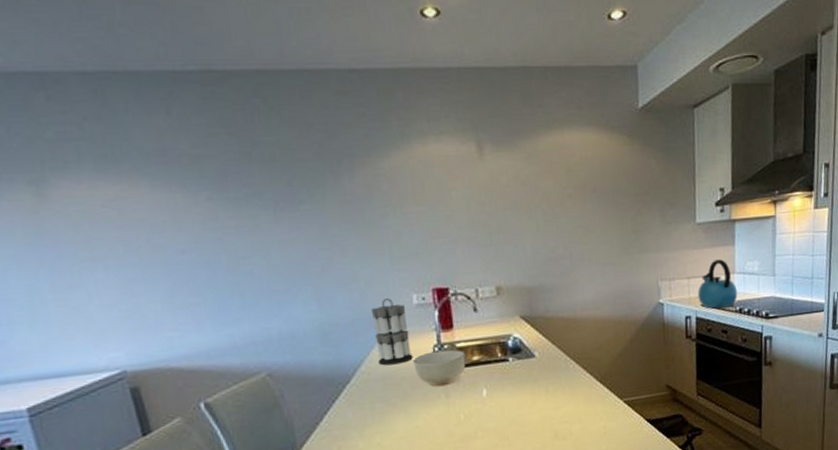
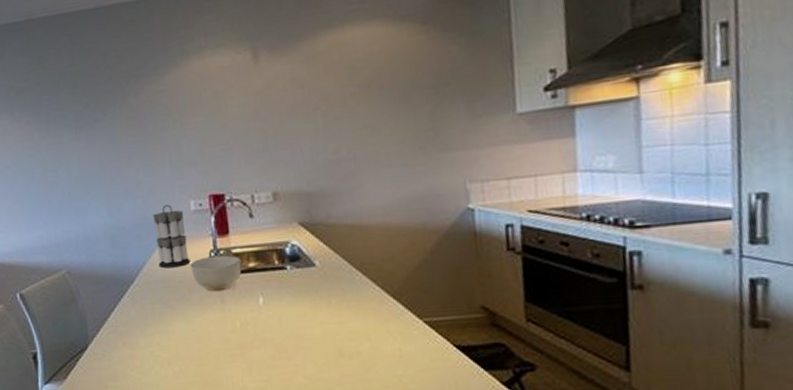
kettle: present [698,259,738,309] -> none [522,154,583,216]

